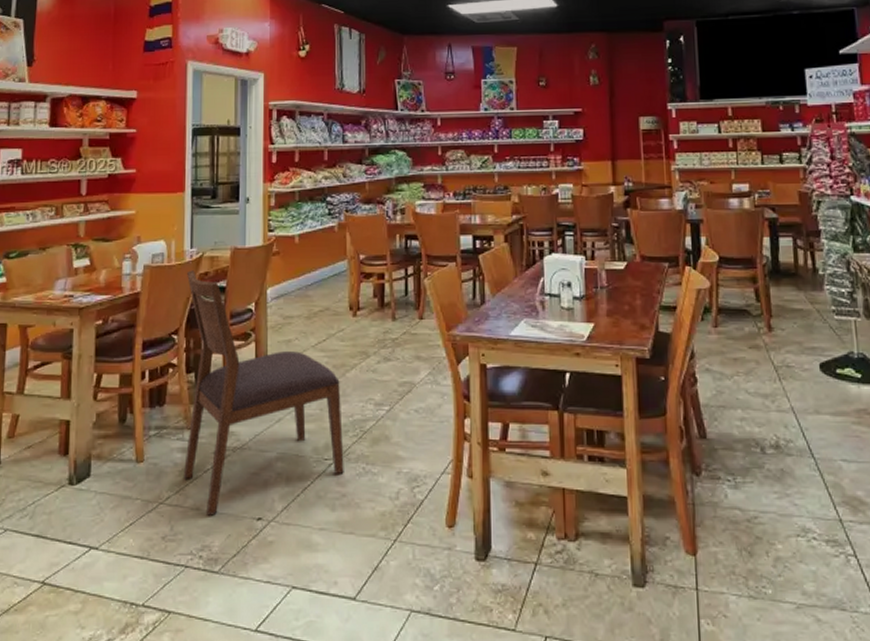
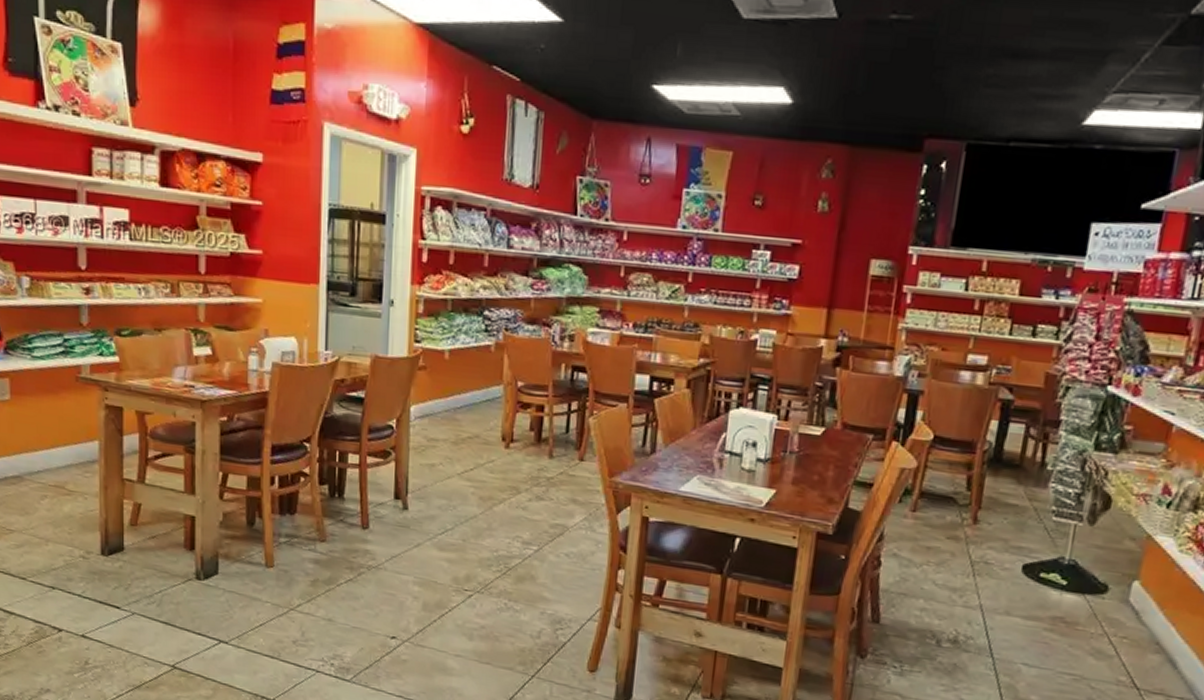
chair: present [183,270,344,516] -> none [314,375,486,628]

